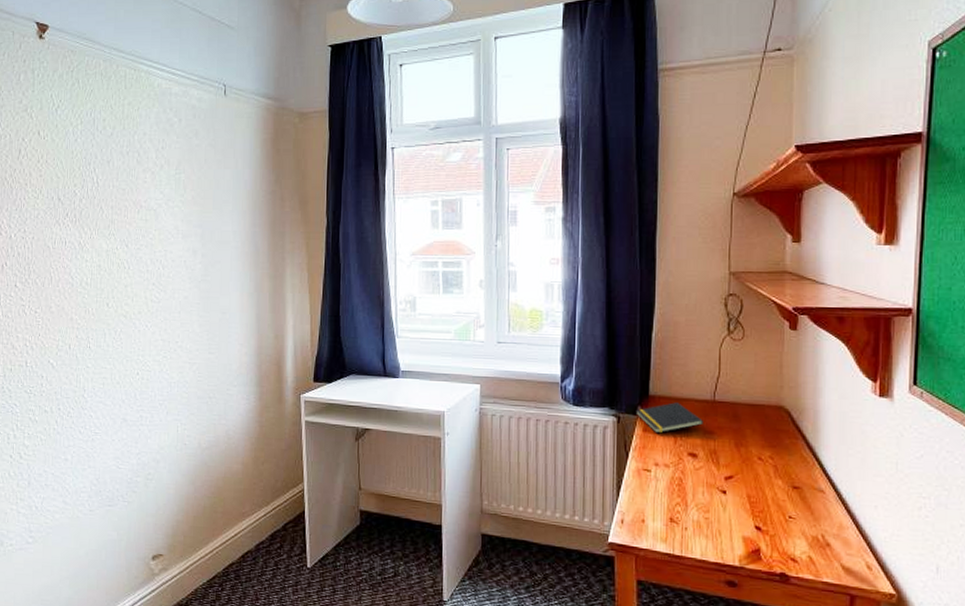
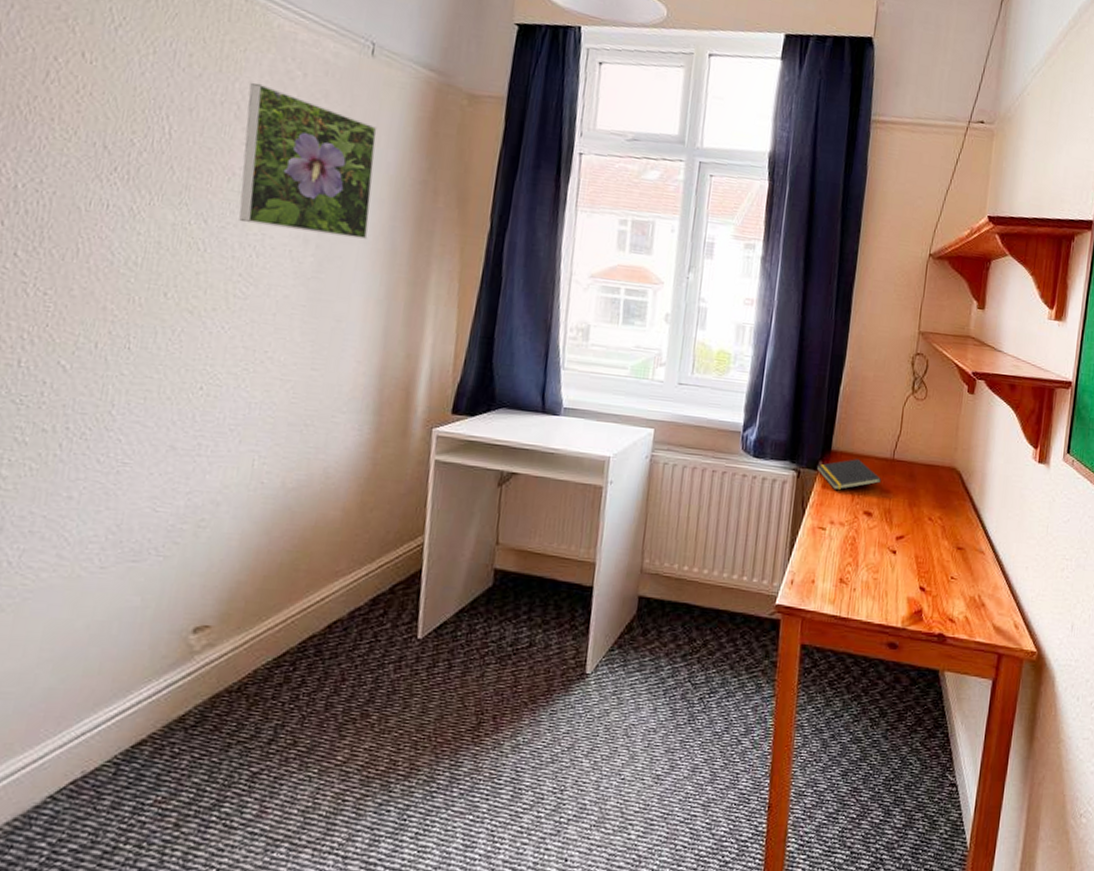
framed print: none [144,133,237,246] -> present [239,83,377,240]

